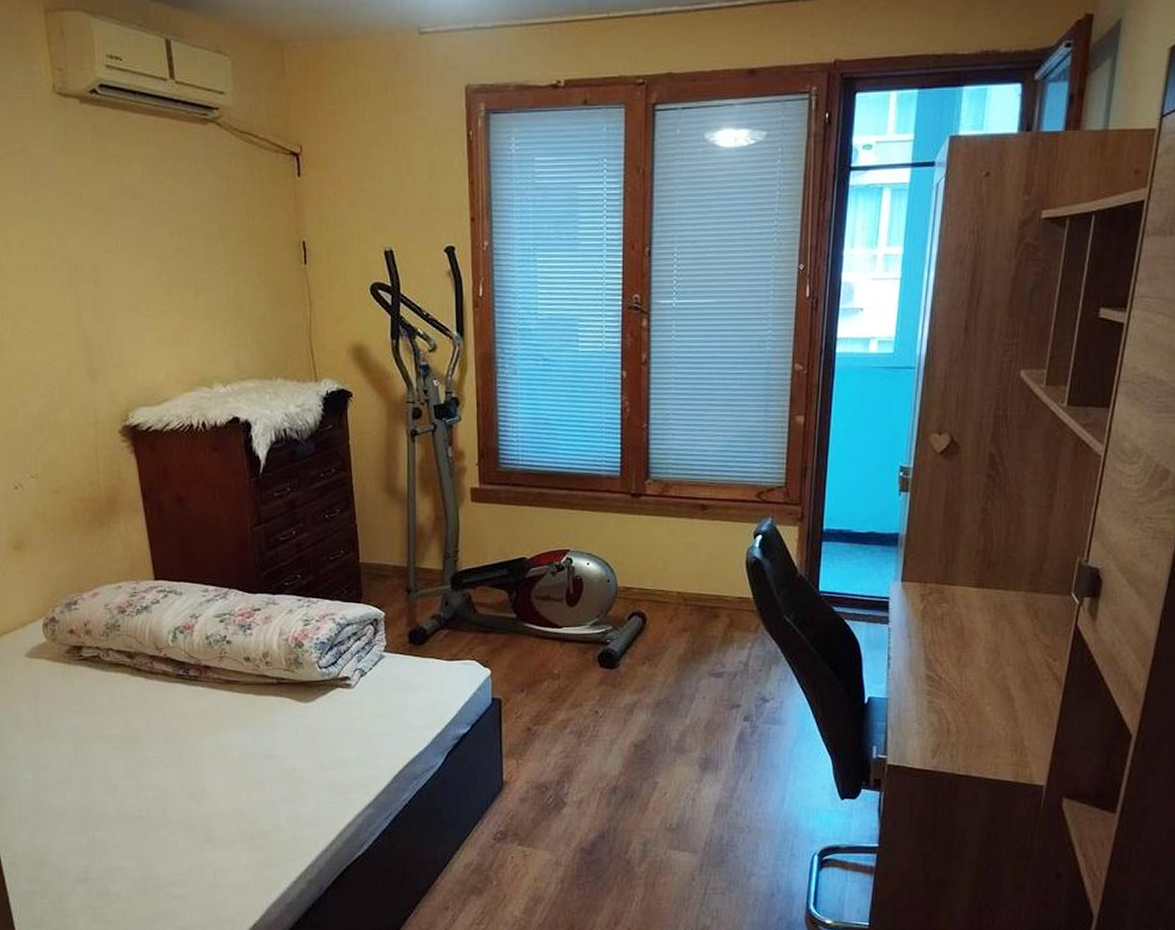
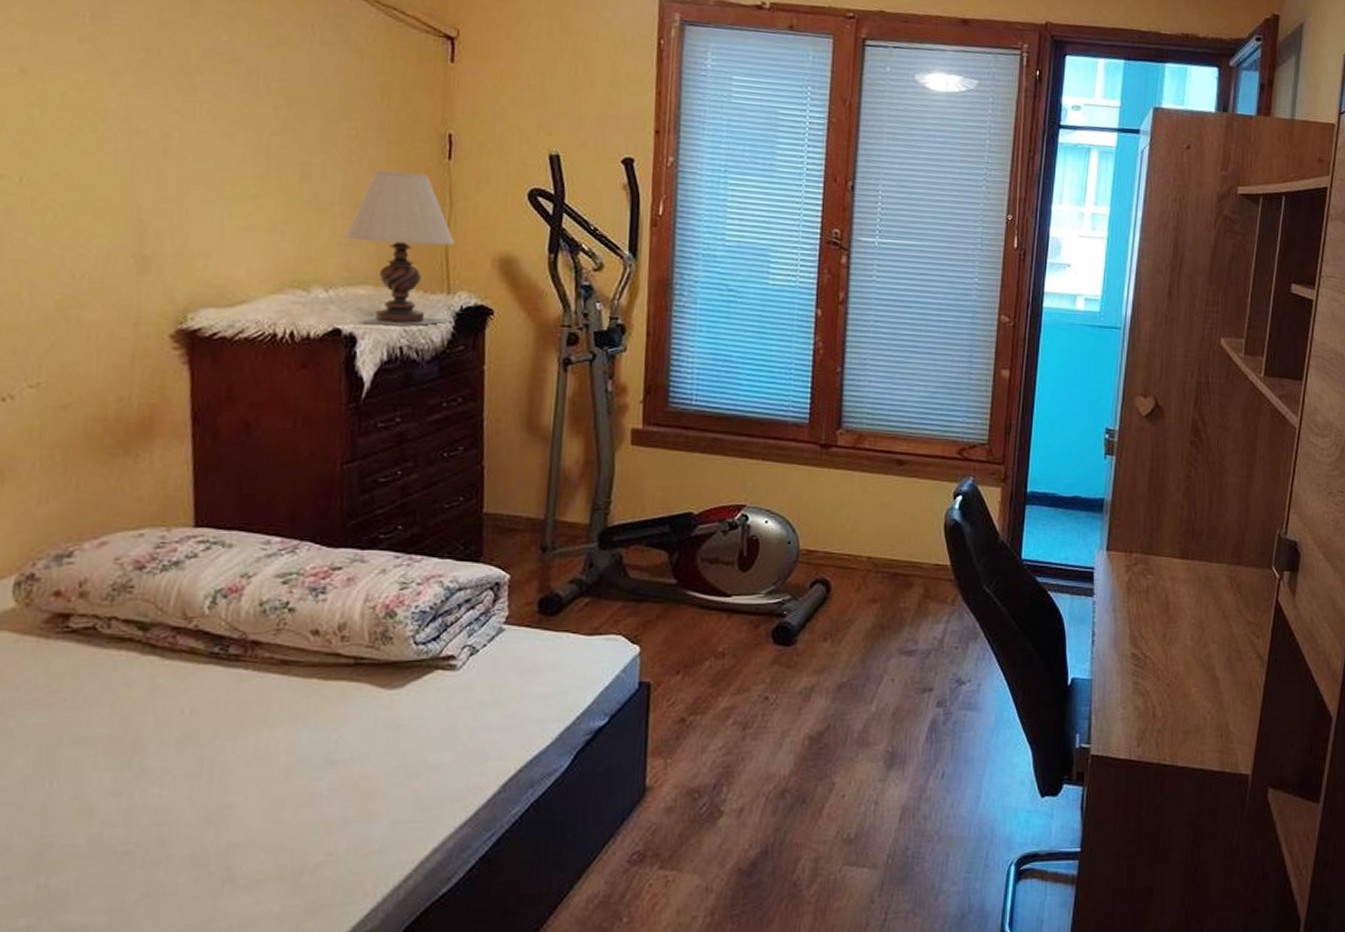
table lamp: none [233,279,317,412] -> present [345,169,455,326]

